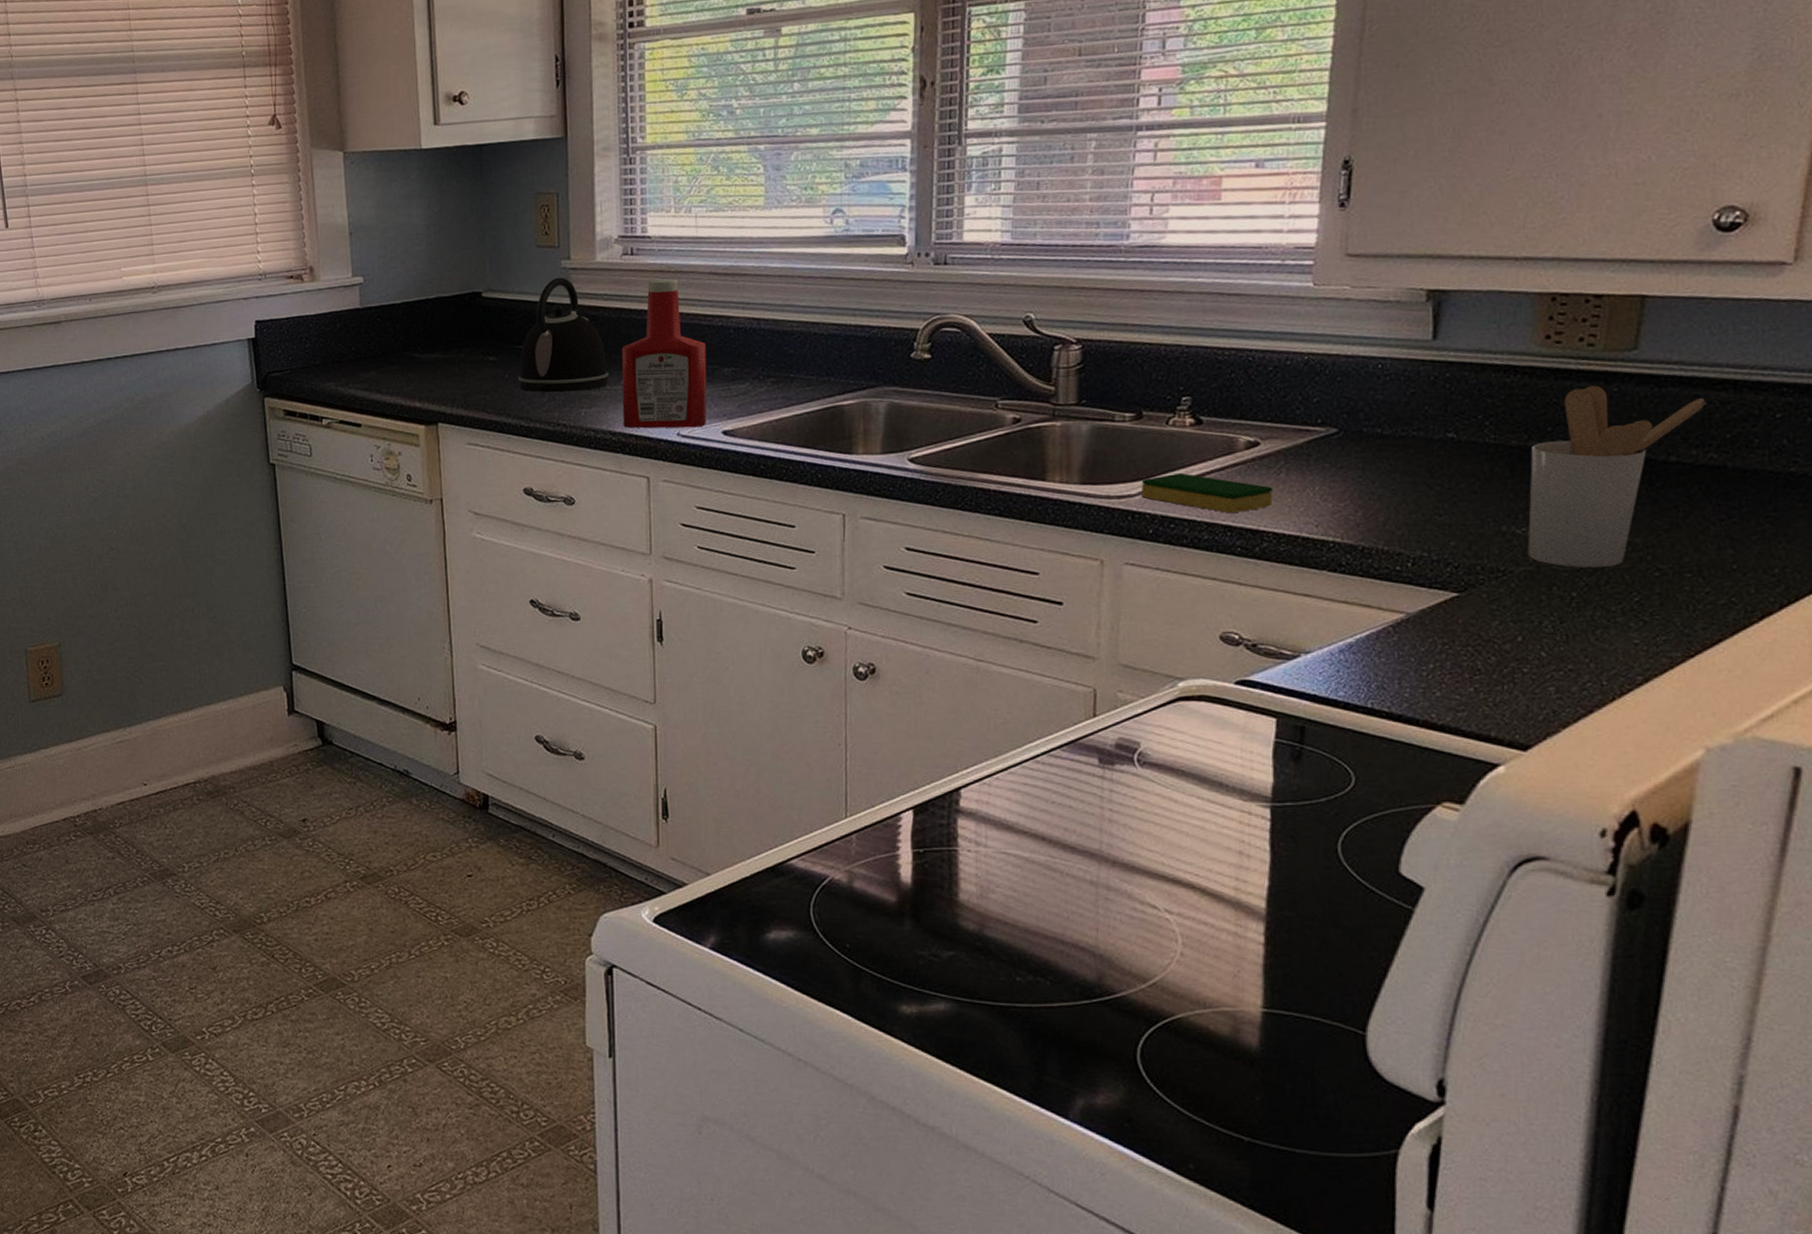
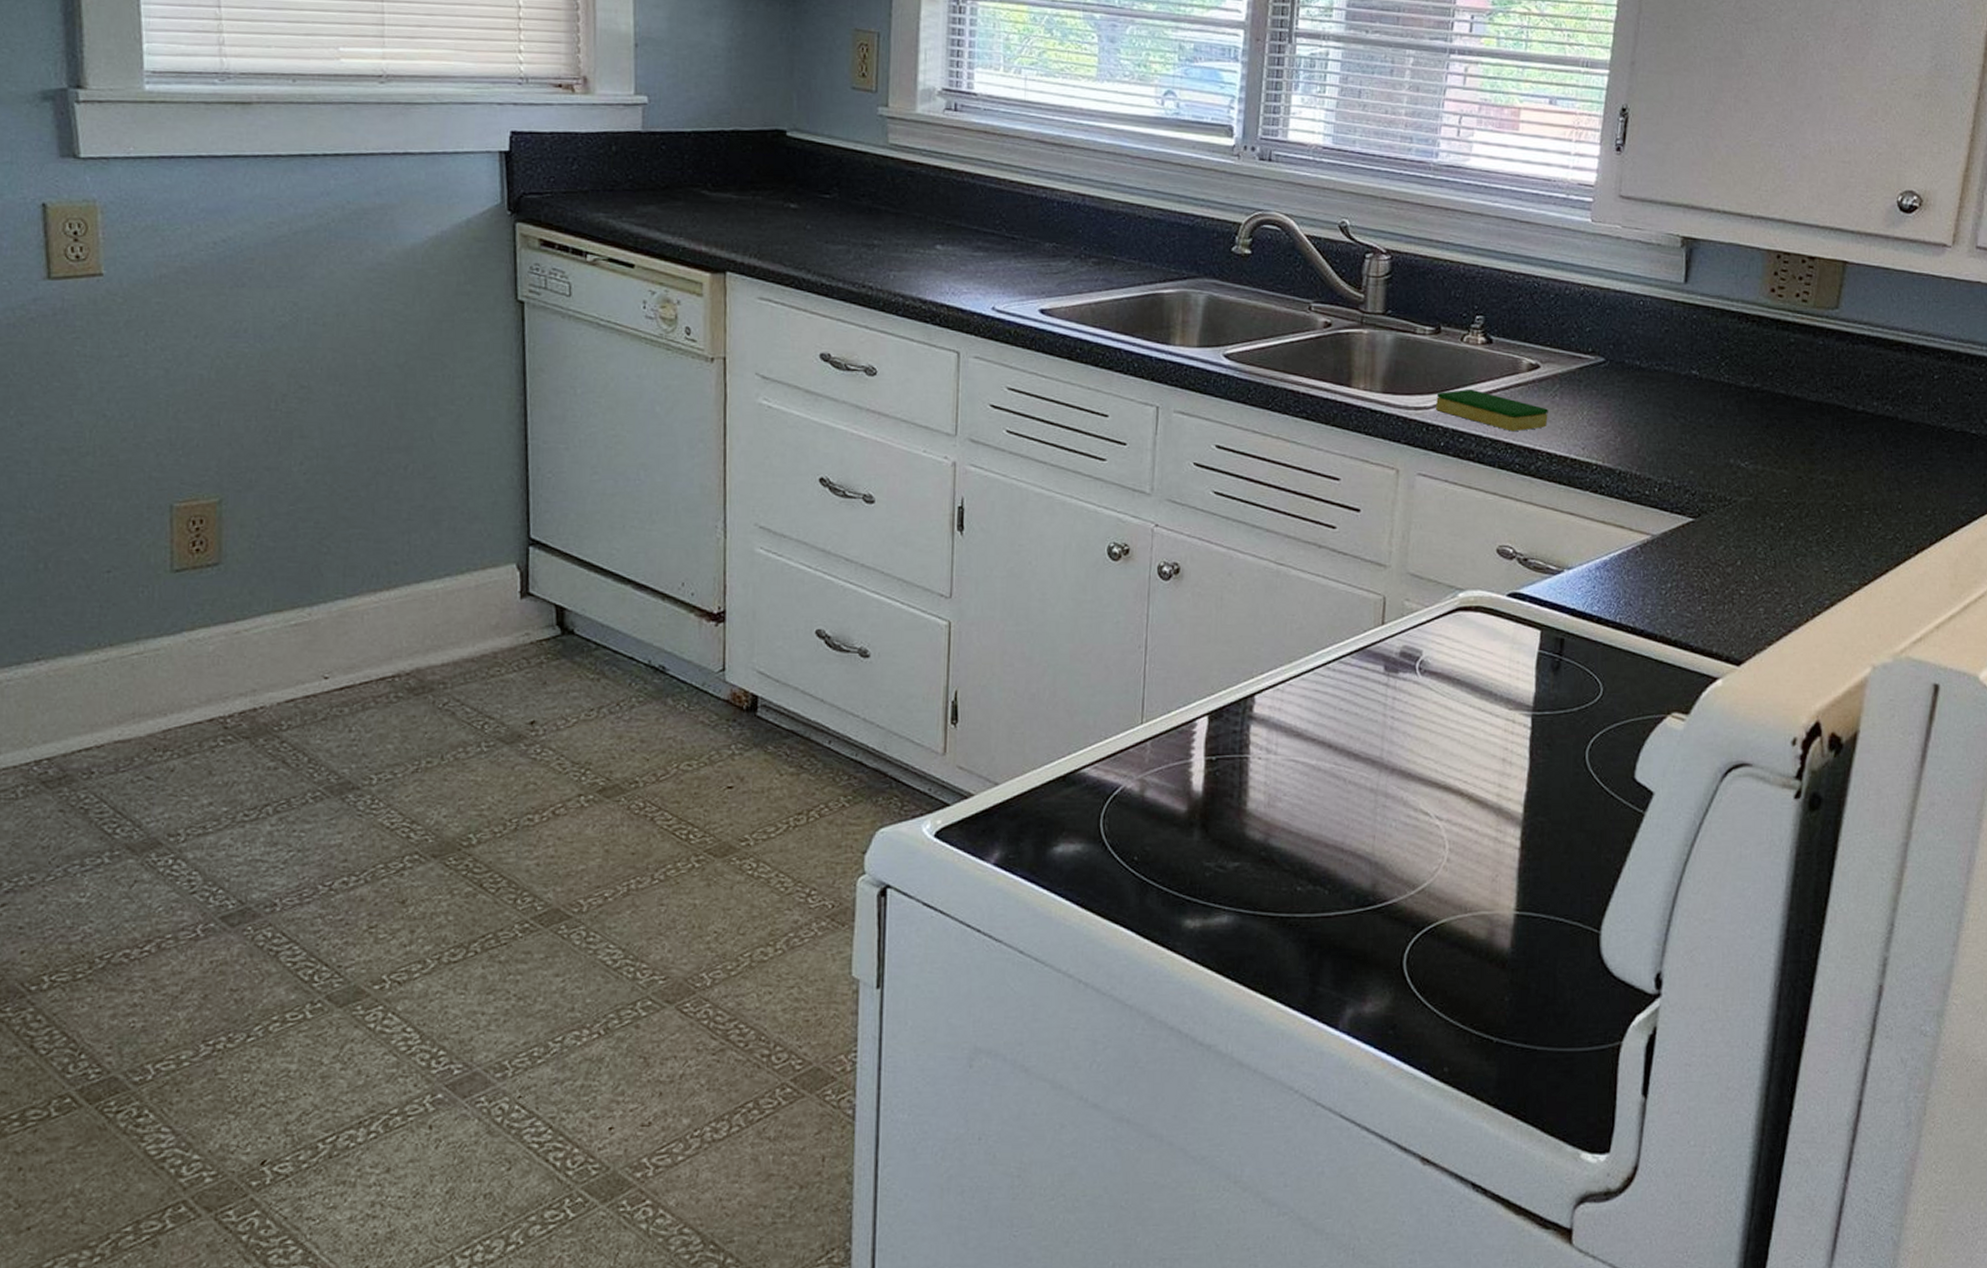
kettle: present [517,277,609,393] -> none [821,125,923,252]
ketchup bottle: present [621,279,707,428] -> none [935,141,1028,303]
utensil holder: present [1527,385,1706,568] -> none [1749,337,1886,501]

